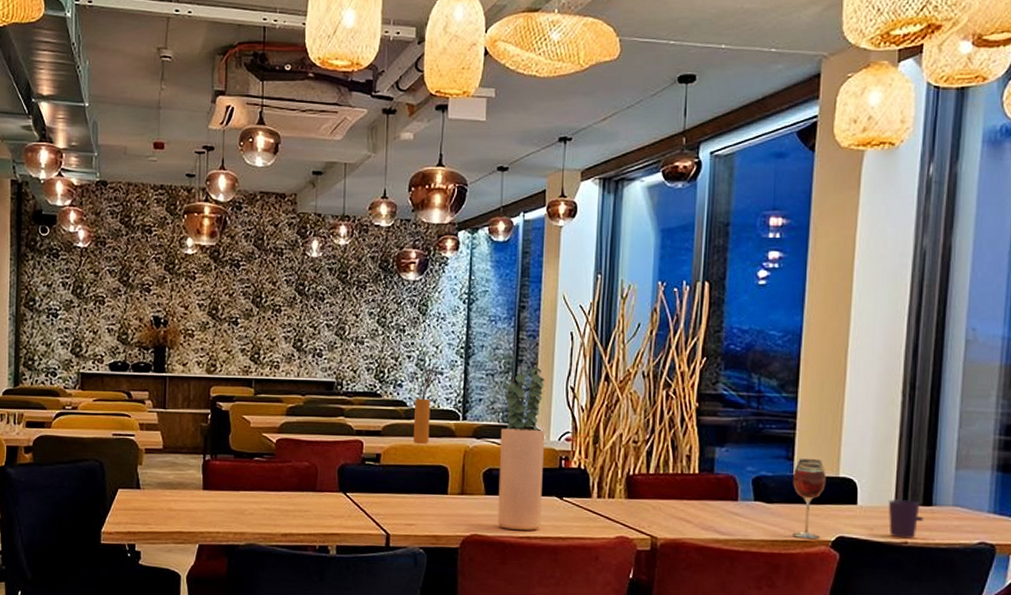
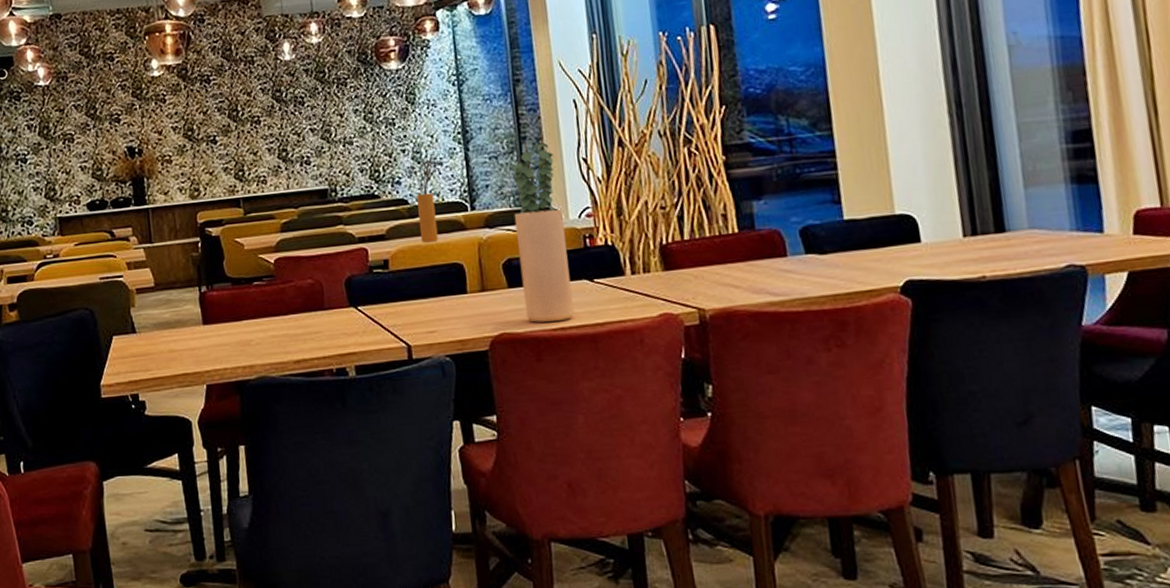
wineglass: present [792,459,826,539] -> none [843,198,886,288]
cup: present [888,499,924,539] -> none [955,229,1000,273]

